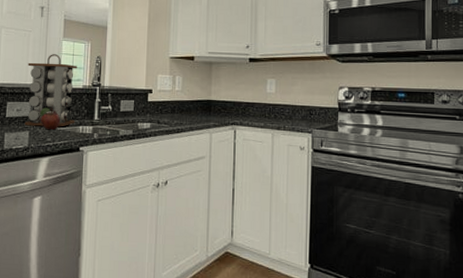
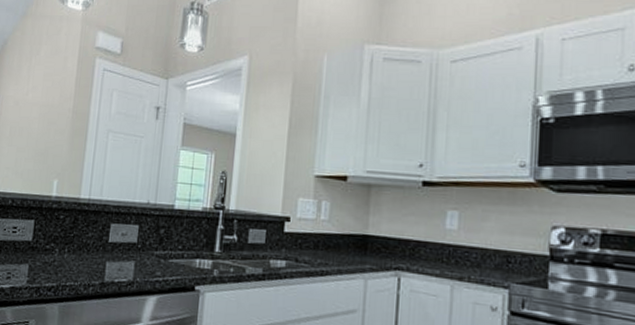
spice rack: present [24,54,78,128] -> none [130,166,198,259]
fruit: present [40,107,61,130] -> none [149,233,174,263]

